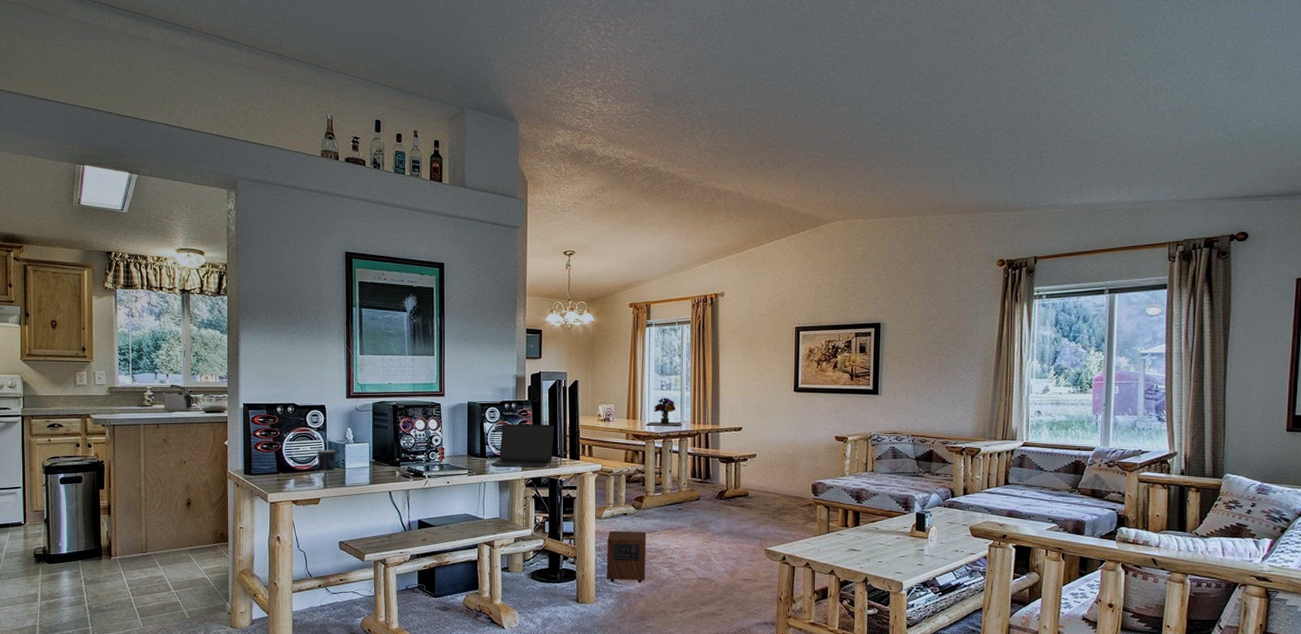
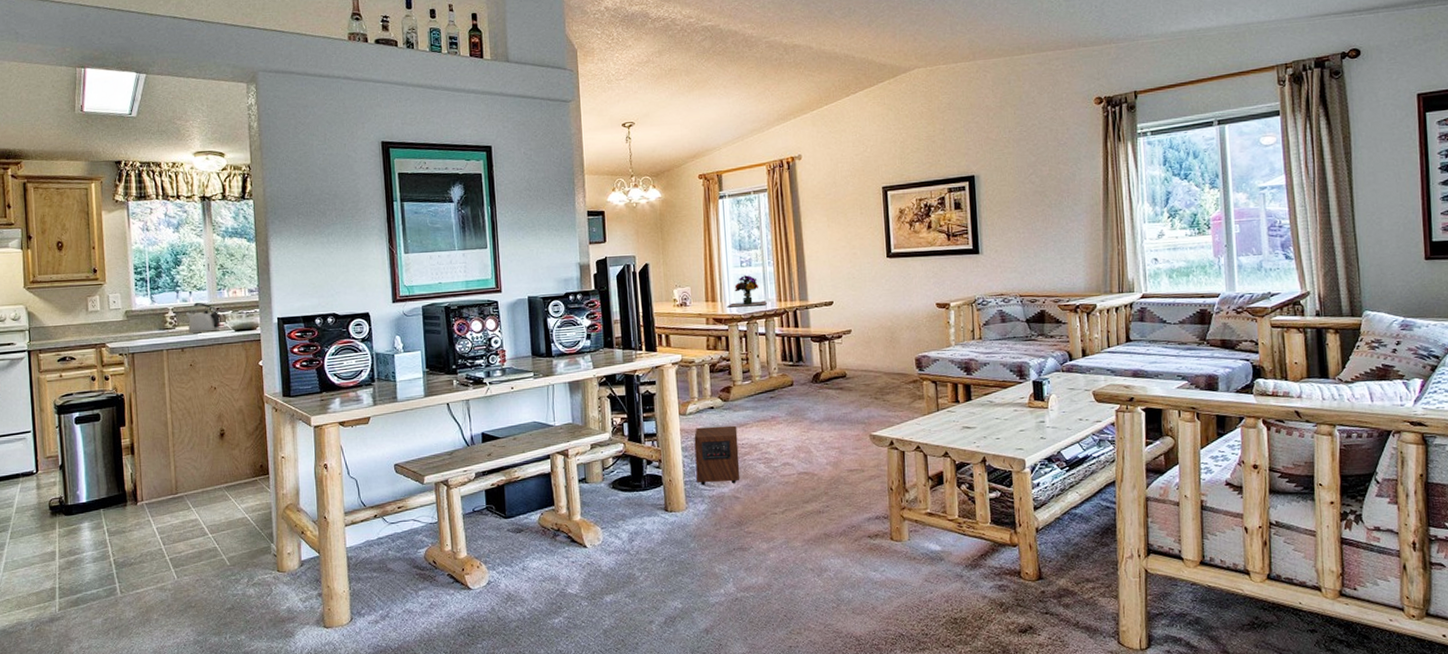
mug: present [317,450,337,473] -> none [363,361,386,388]
laptop: present [490,424,555,468] -> none [558,314,627,366]

